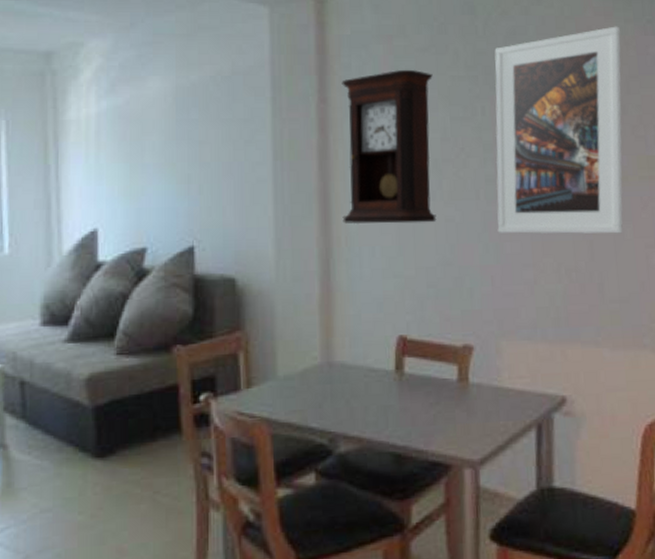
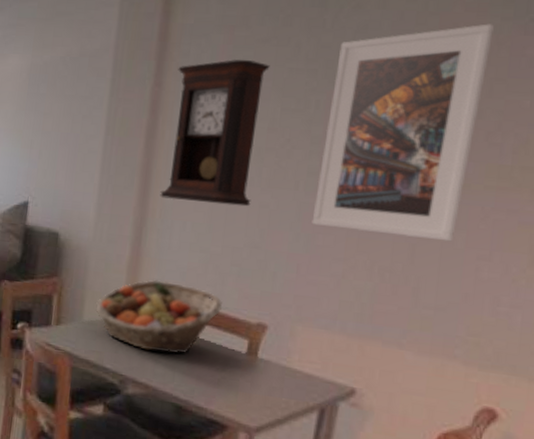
fruit basket: none [290,315,426,398] -> present [95,280,223,354]

